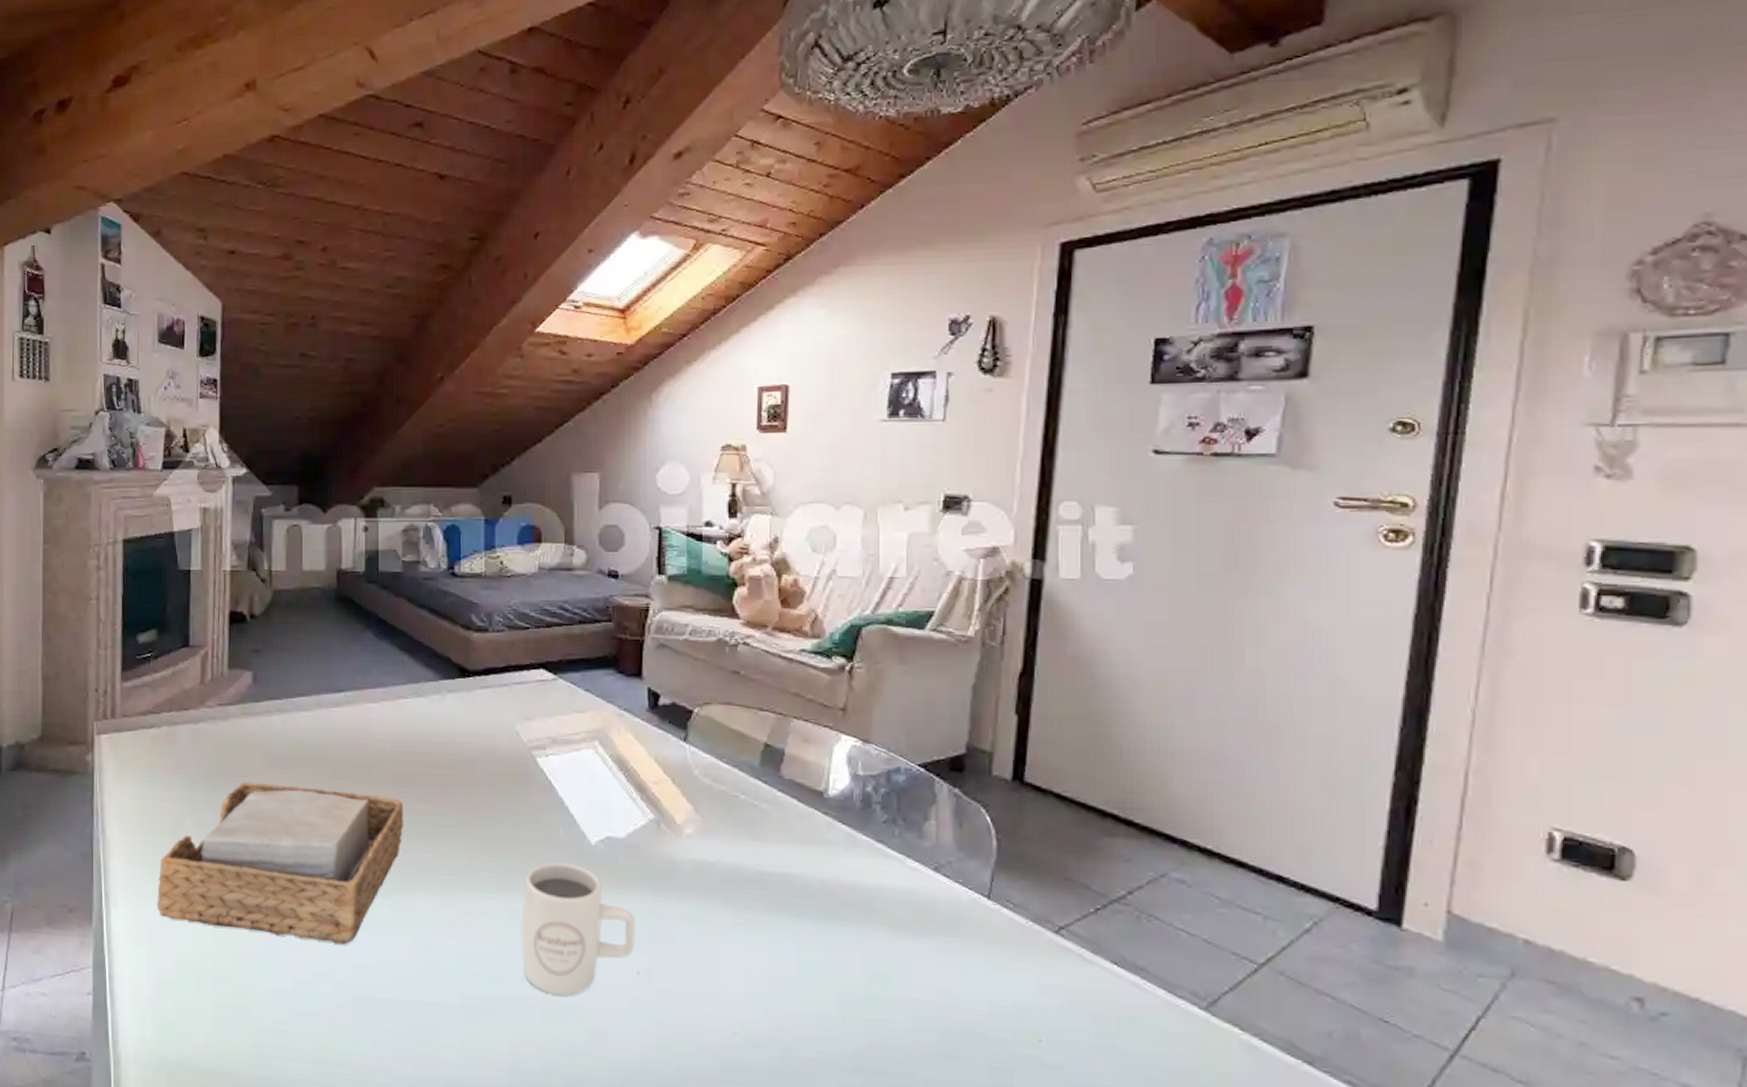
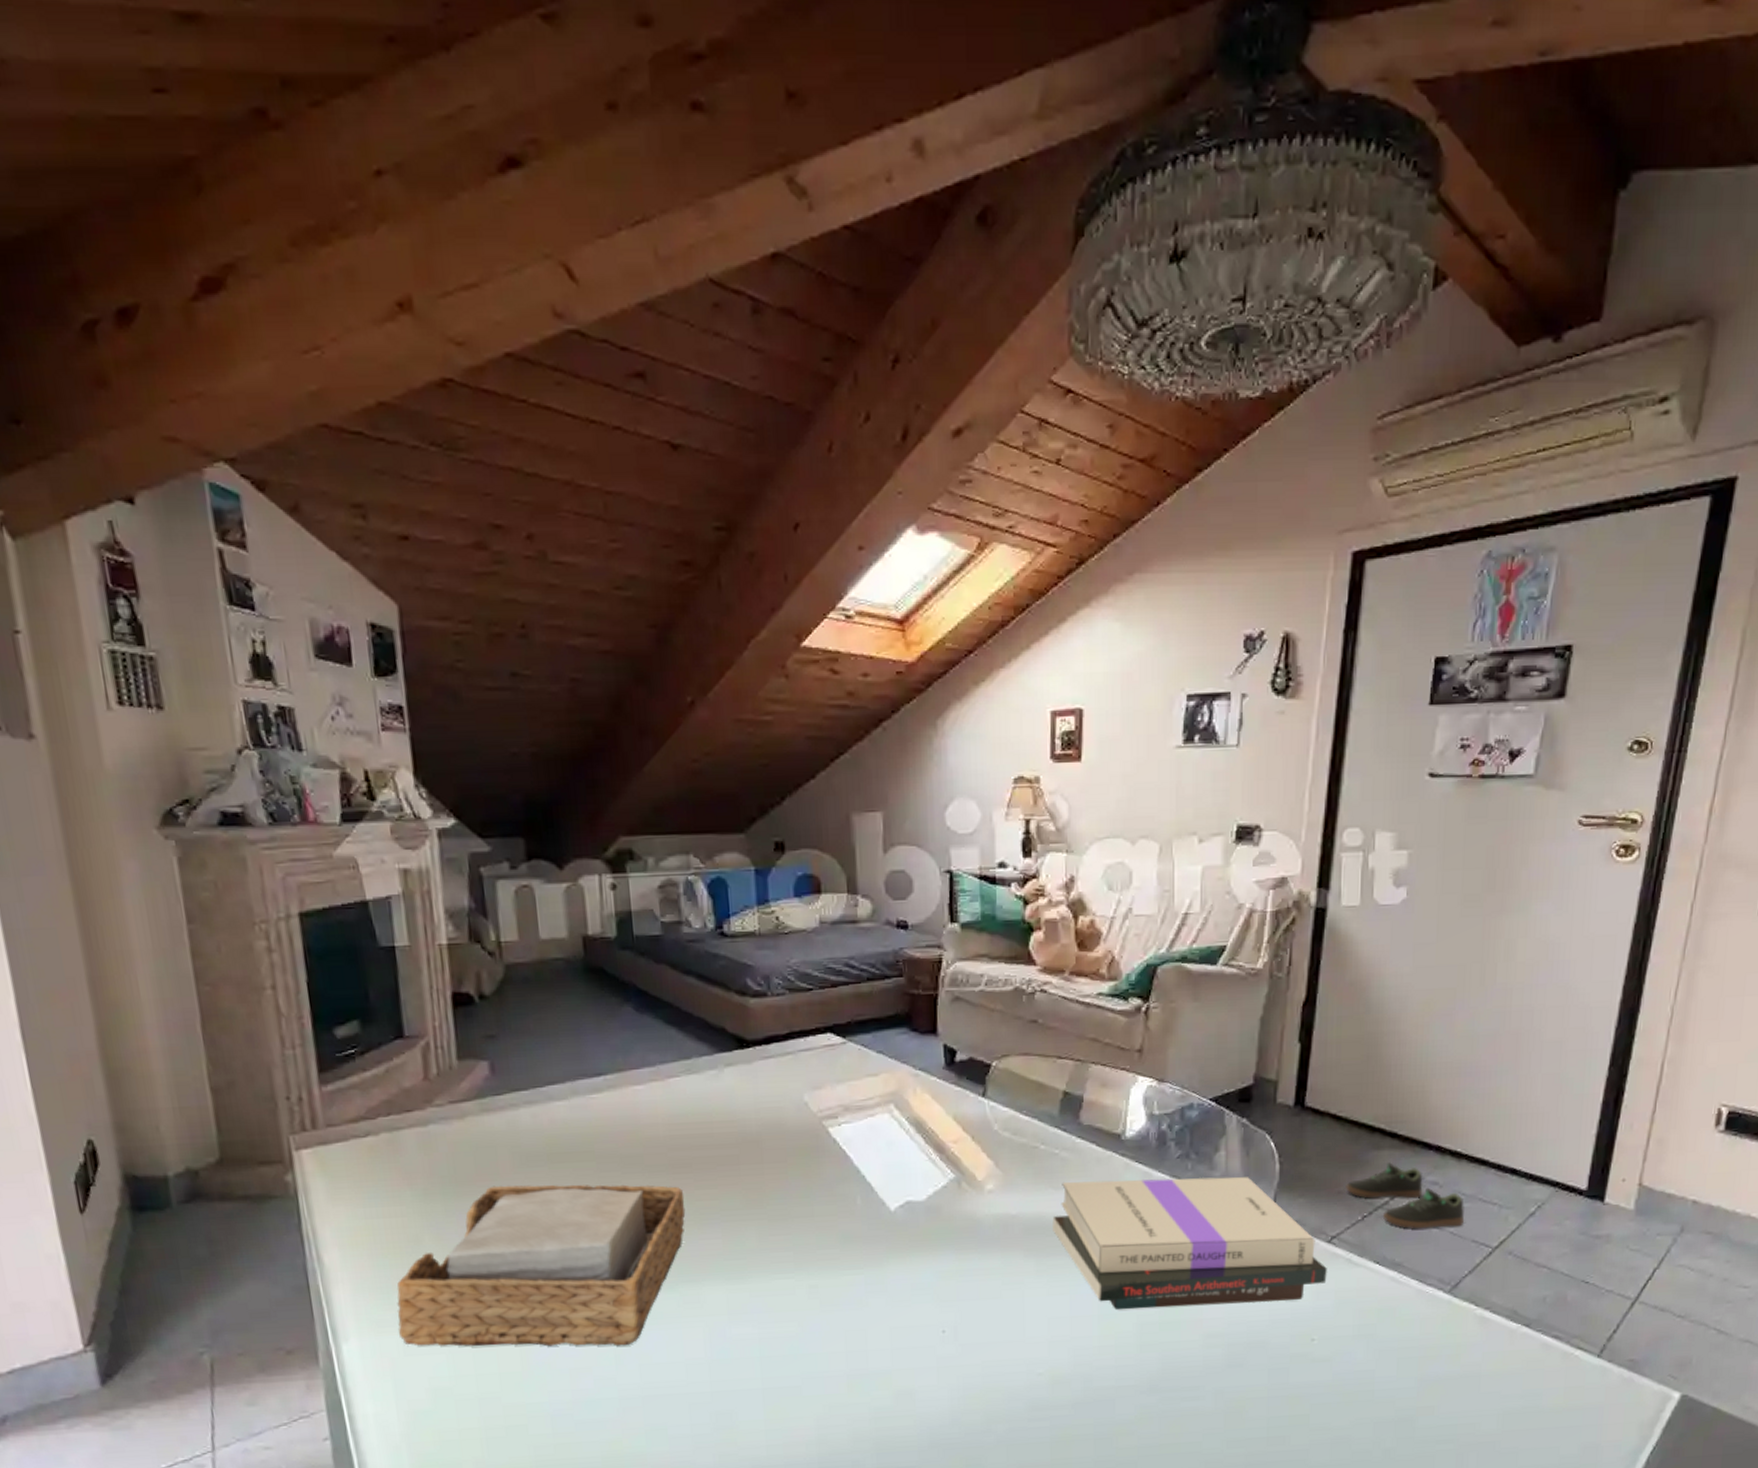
mug: present [521,862,635,996] -> none [820,1232,940,1364]
books: none [751,834,1055,993] -> present [1052,1176,1327,1310]
shoe: none [1074,852,1221,935] -> present [1346,1162,1465,1230]

